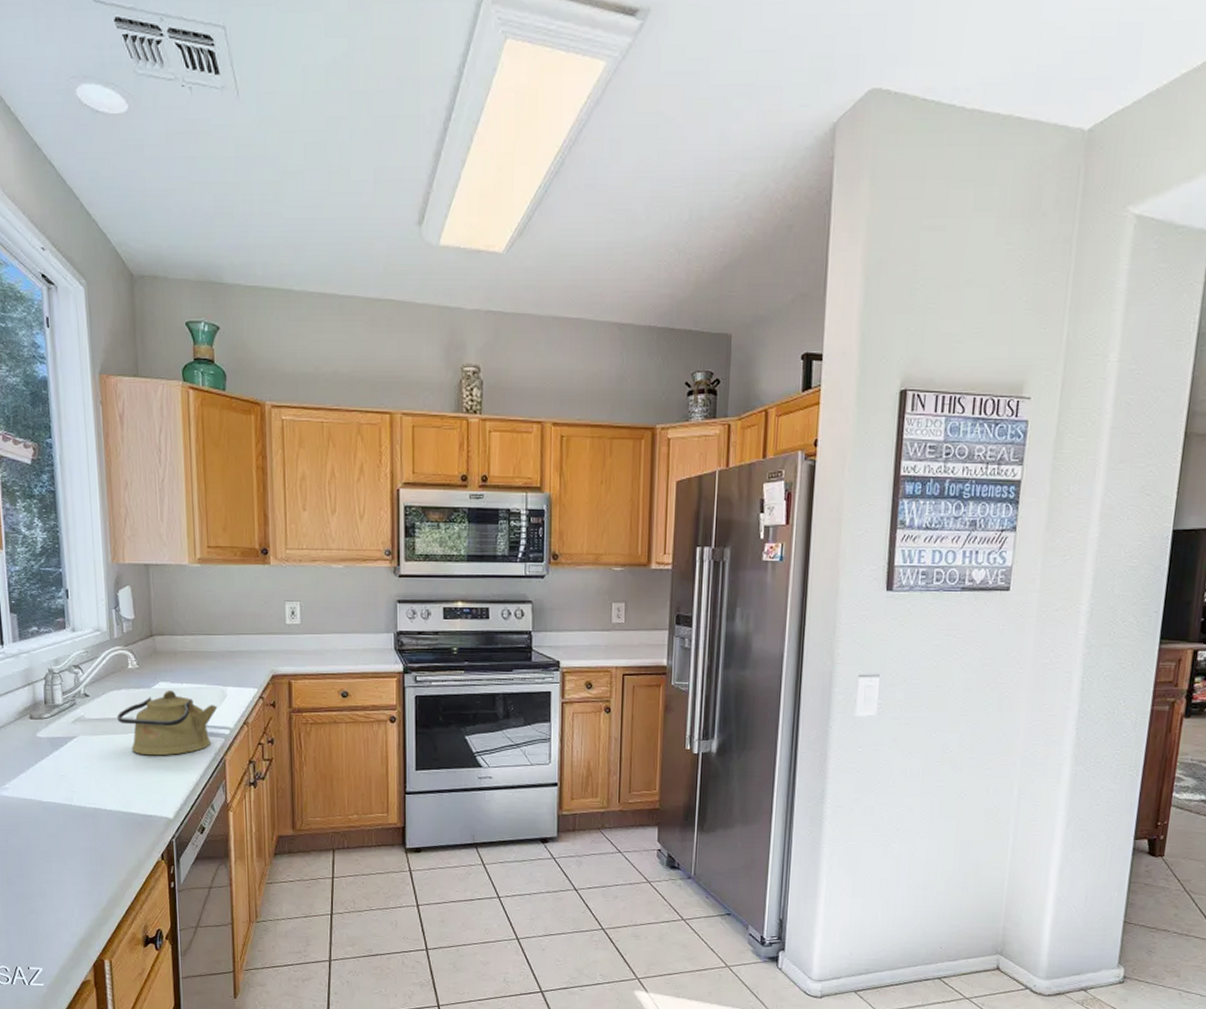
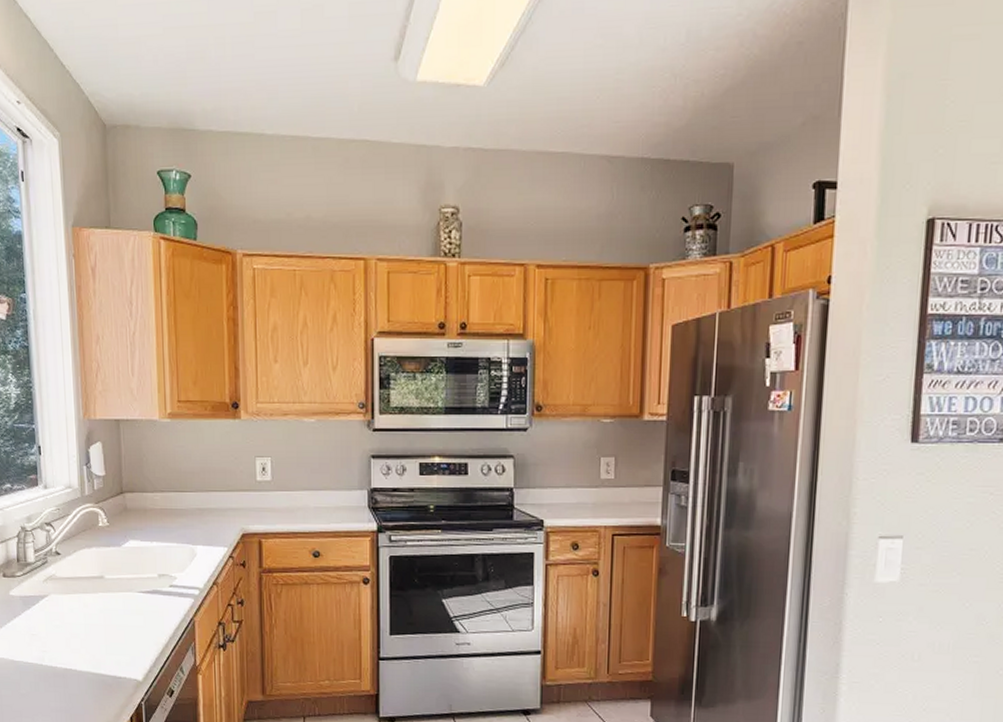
kettle: present [116,691,218,756] -> none [87,549,188,616]

